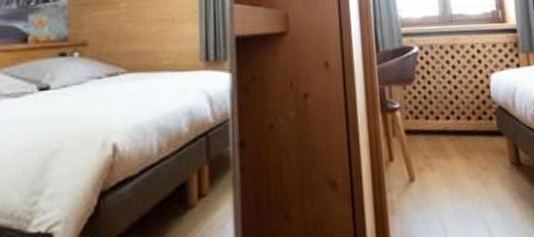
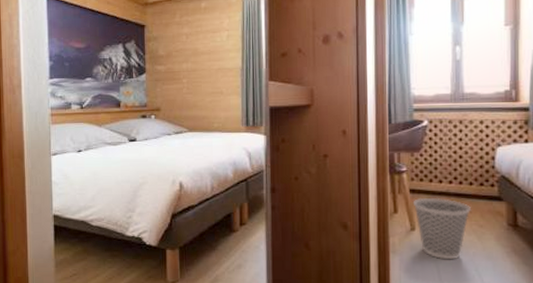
wastebasket: none [409,137,473,215] -> present [412,197,472,260]

